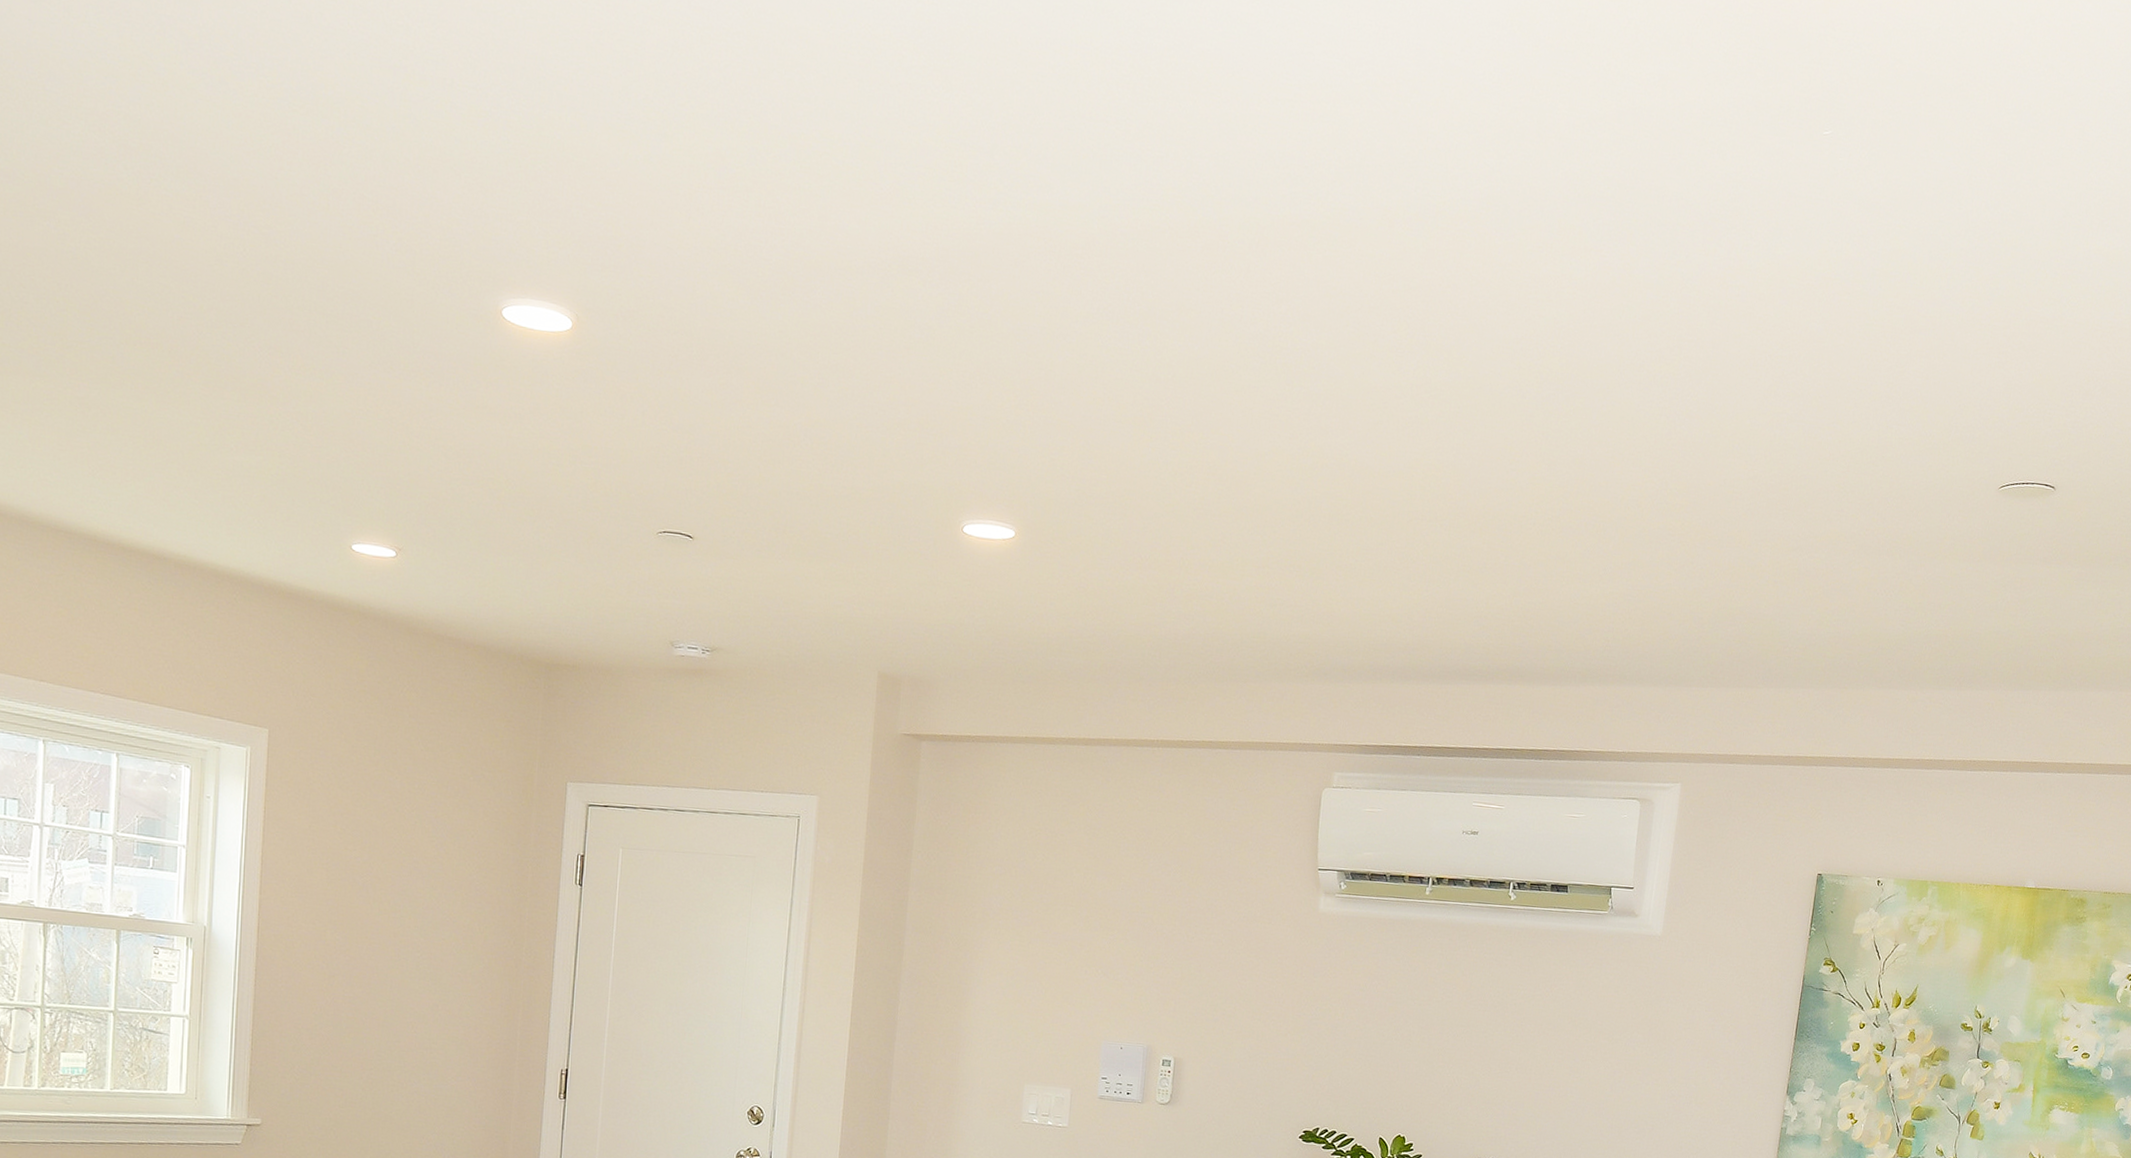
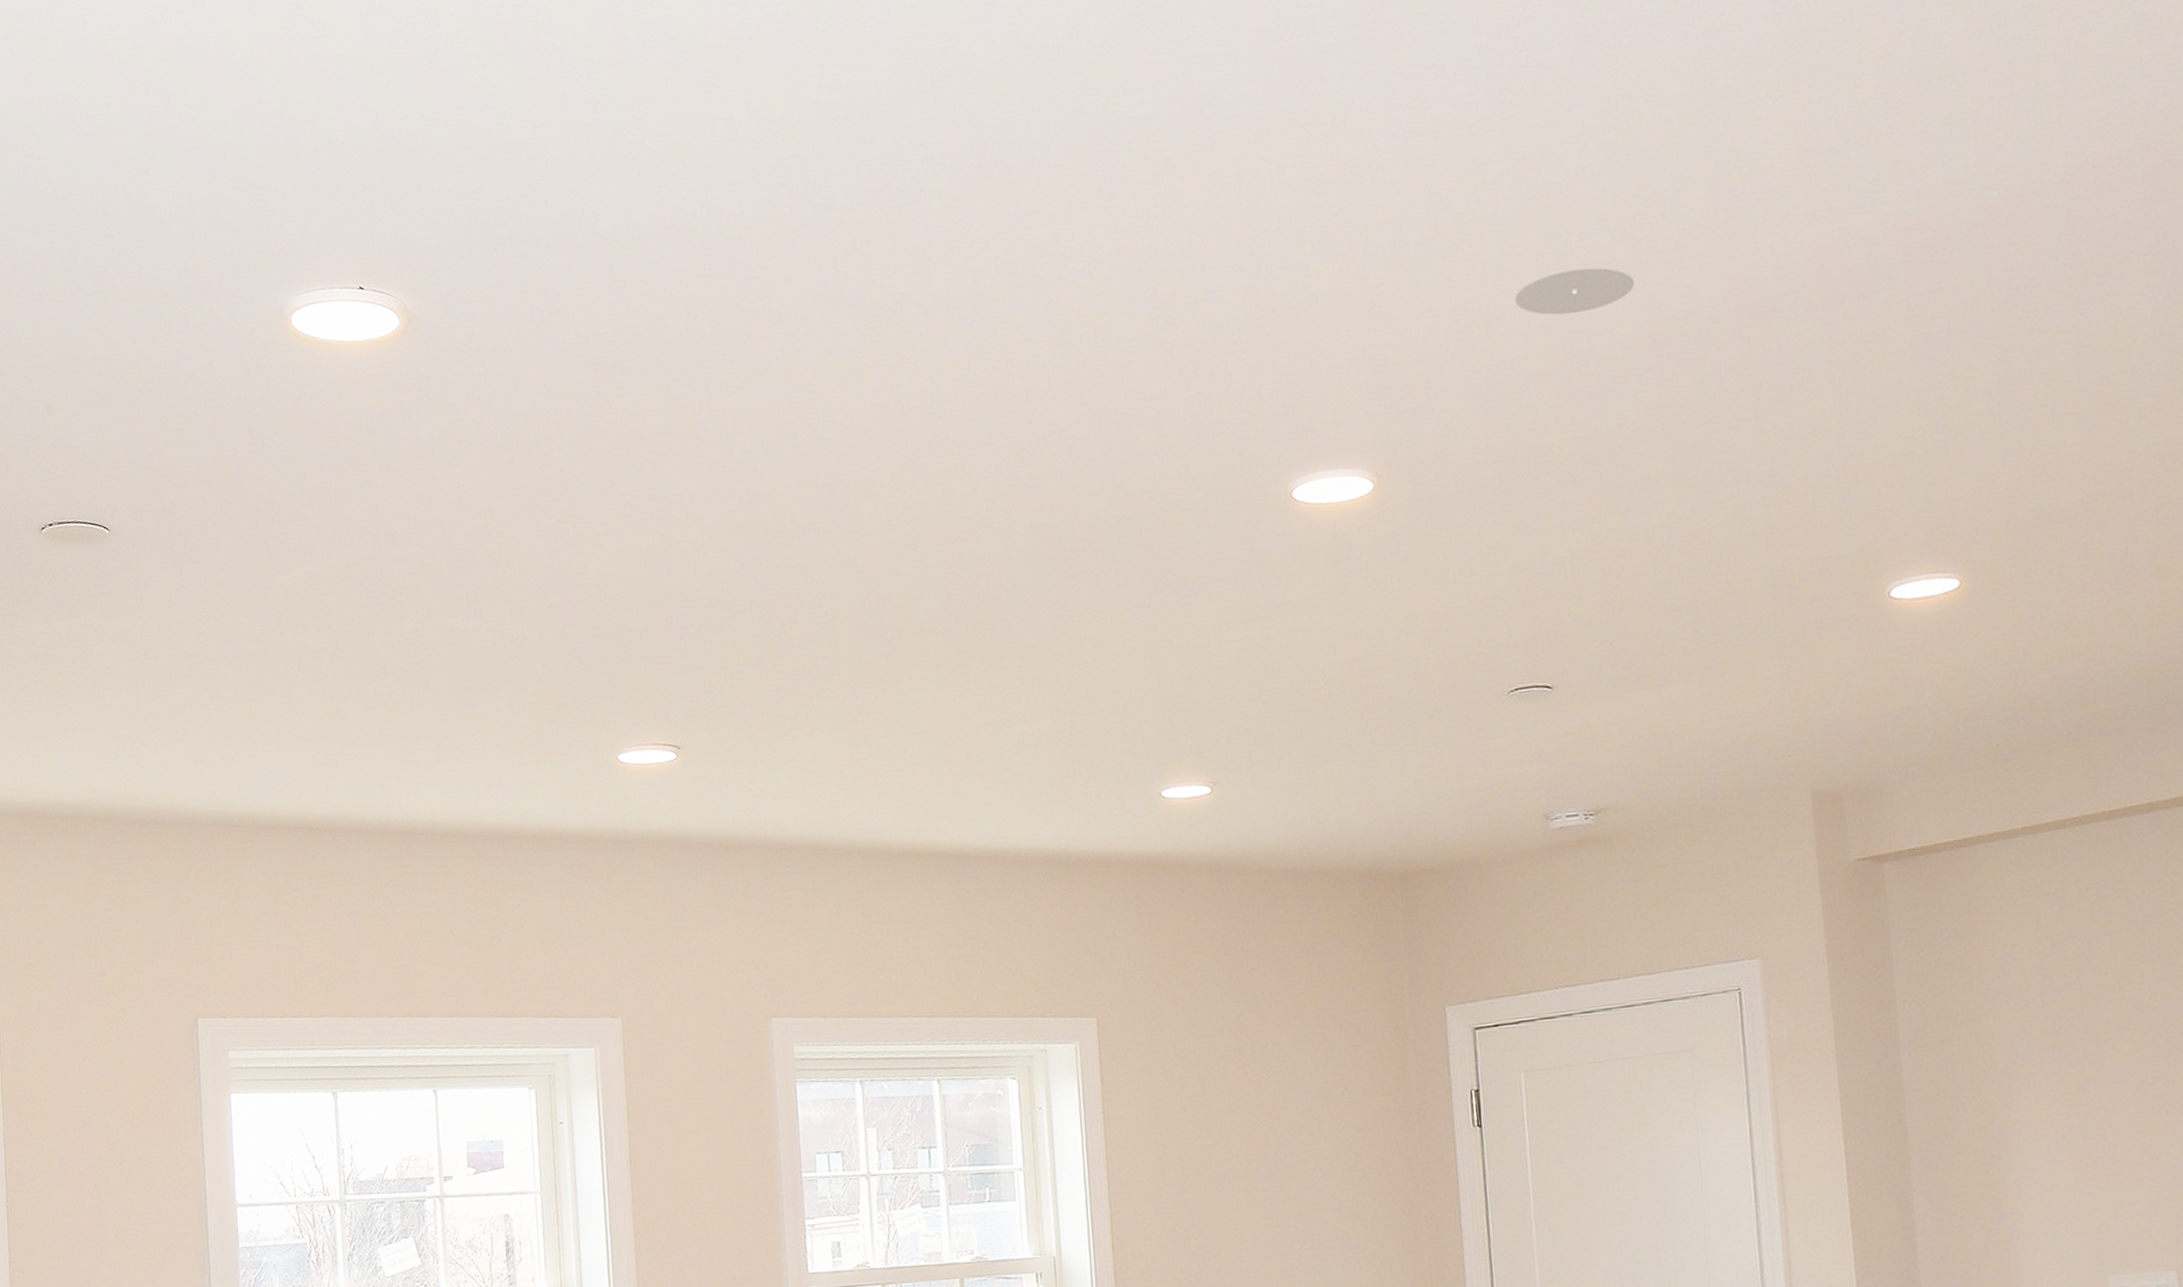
smoke detector: none [714,184,813,226] -> present [1515,267,1635,316]

